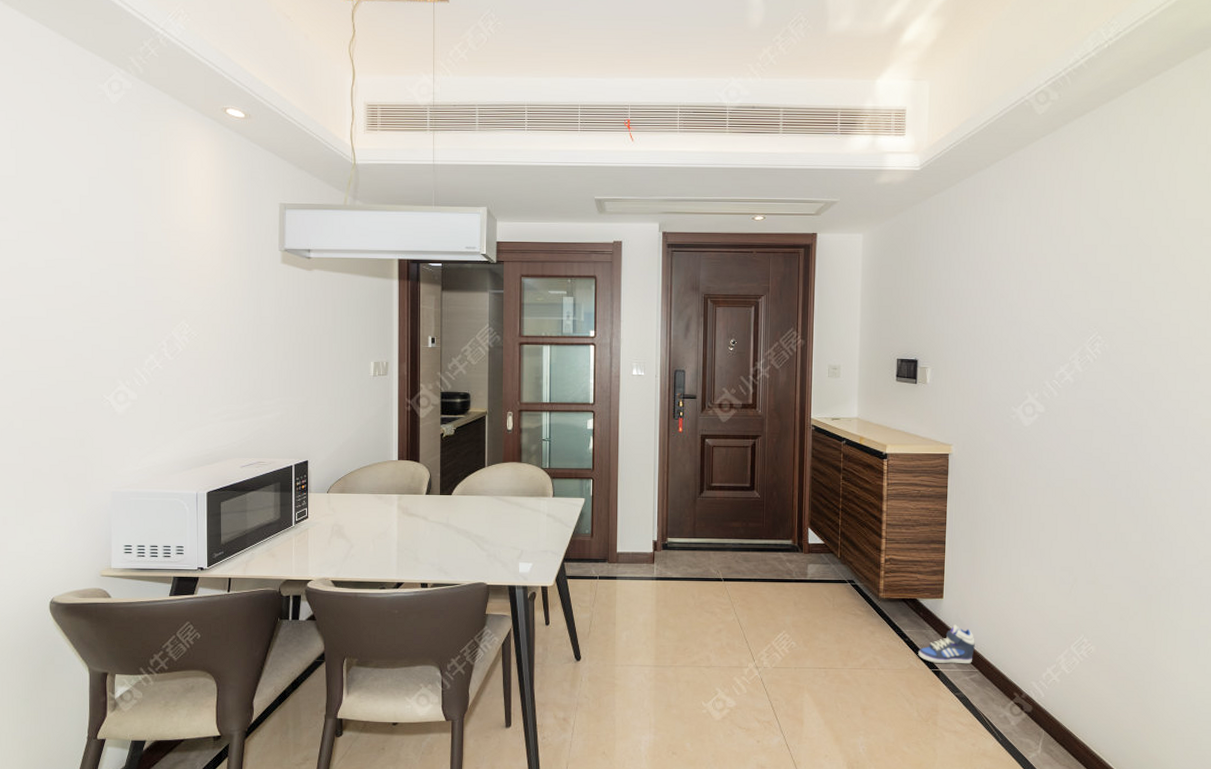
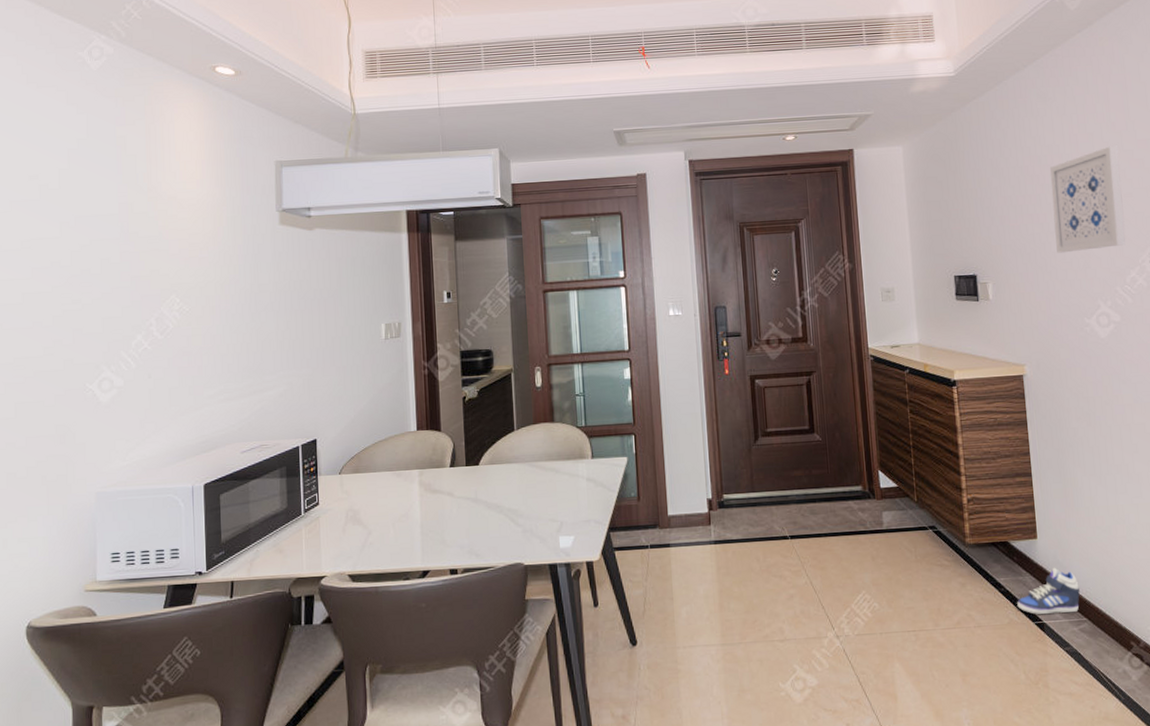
wall art: none [994,249,1065,346] -> present [1050,145,1126,253]

